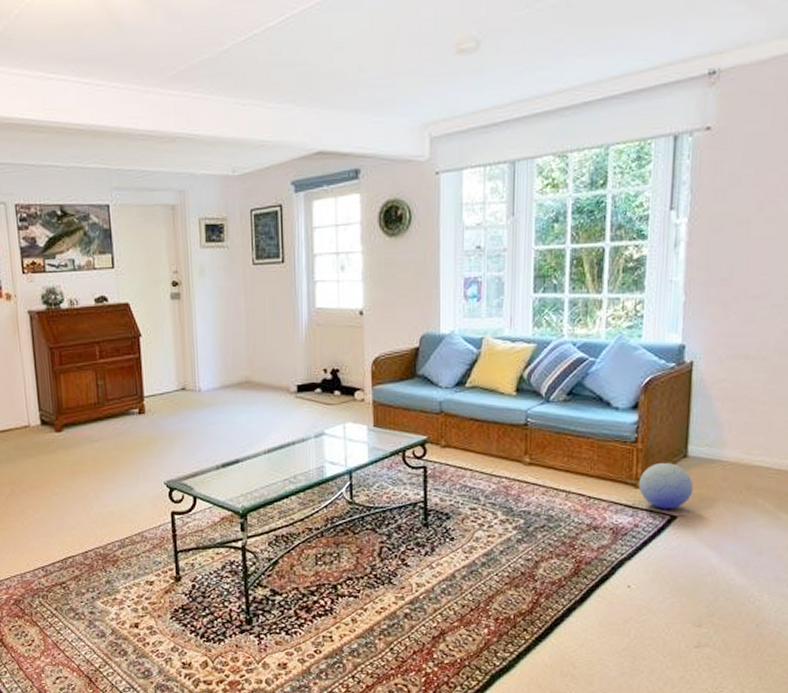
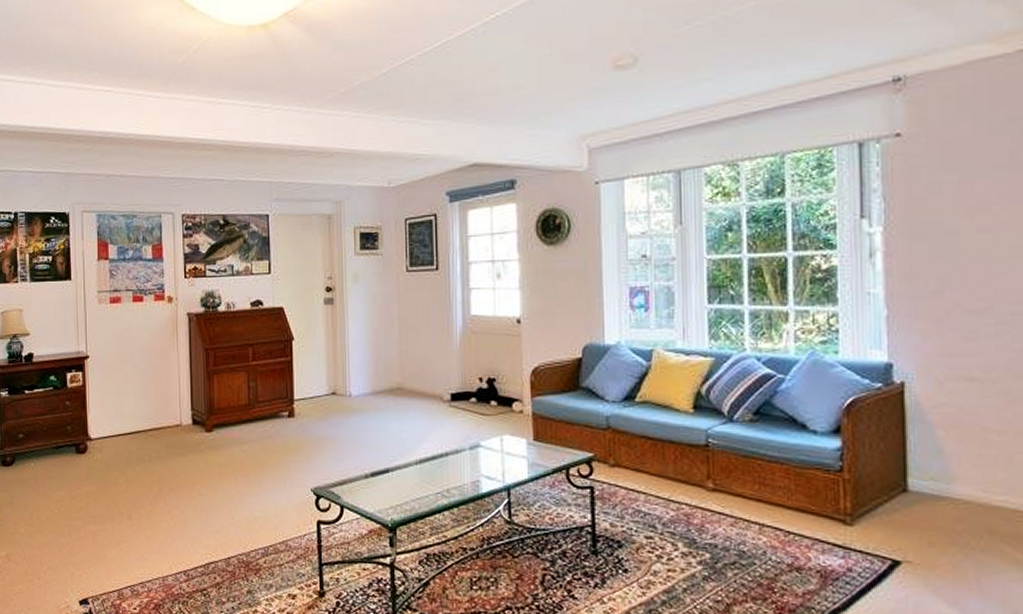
ball: present [639,463,694,509] -> none [849,497,919,552]

